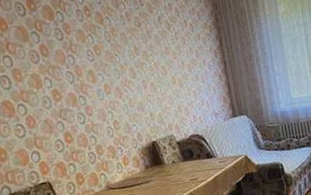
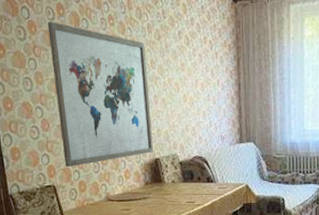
wall art: none [18,16,150,162] -> present [47,21,154,168]

